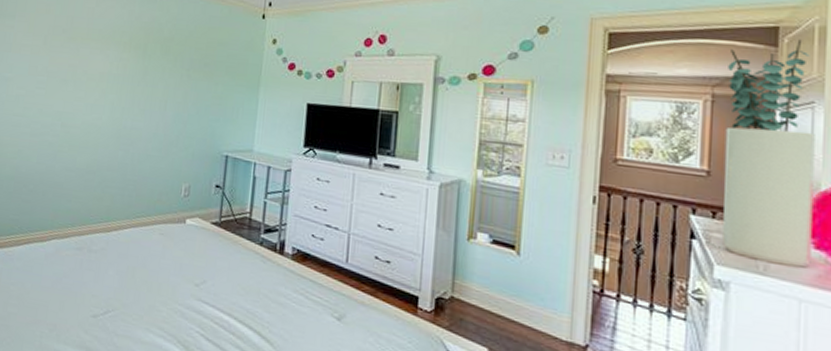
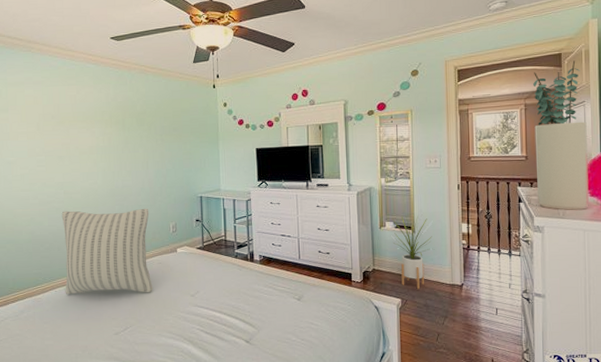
pillow: none [41,147,159,271] -> present [61,208,153,295]
house plant: none [486,227,546,340] -> present [392,213,432,289]

